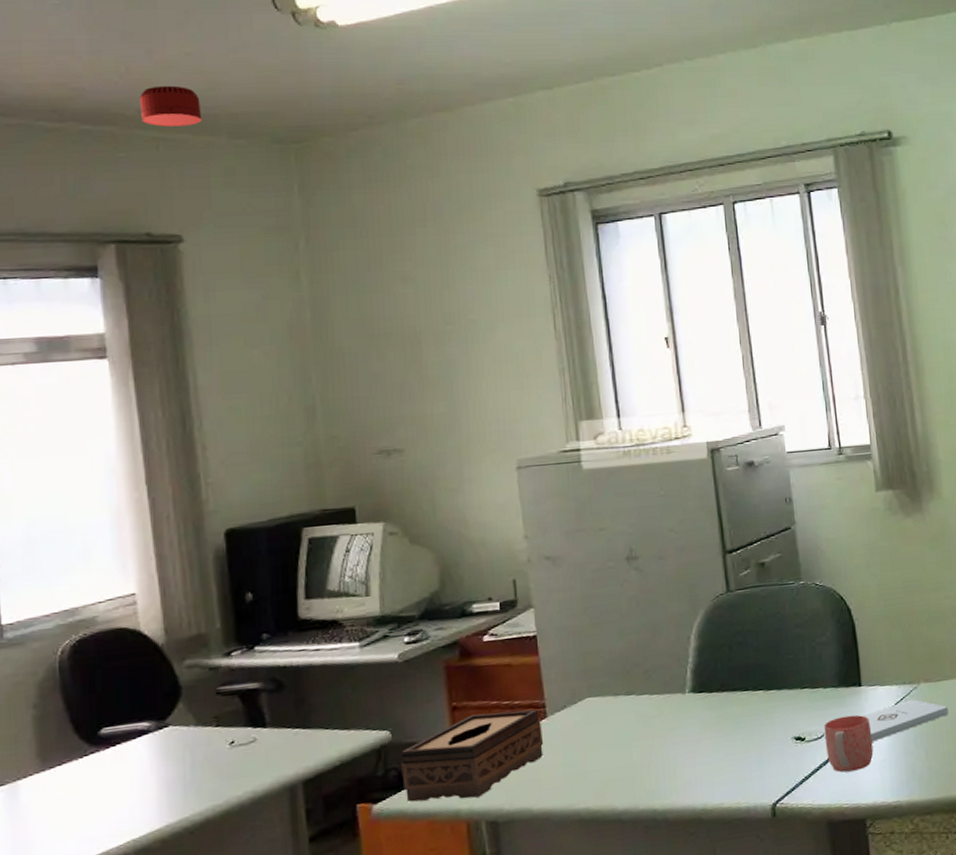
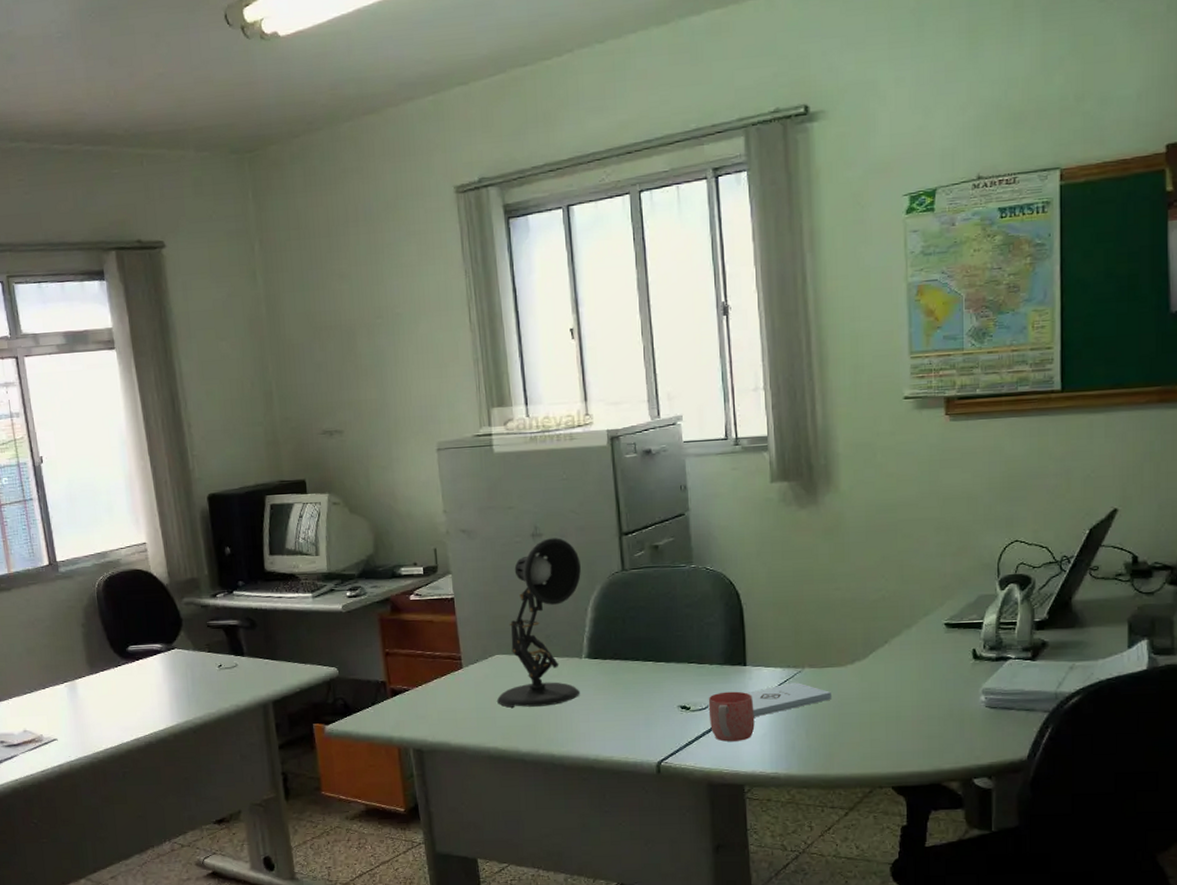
smoke detector: present [139,85,203,127] -> none [126,105,175,144]
tissue box: present [401,709,544,803] -> none [346,660,460,729]
desk lamp: none [588,560,684,759] -> present [497,538,581,708]

